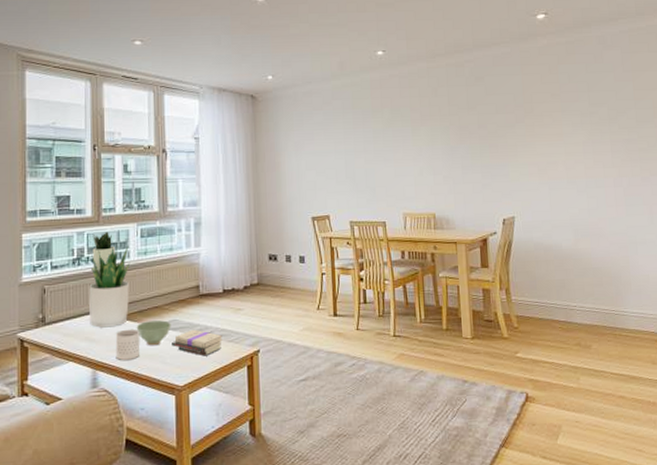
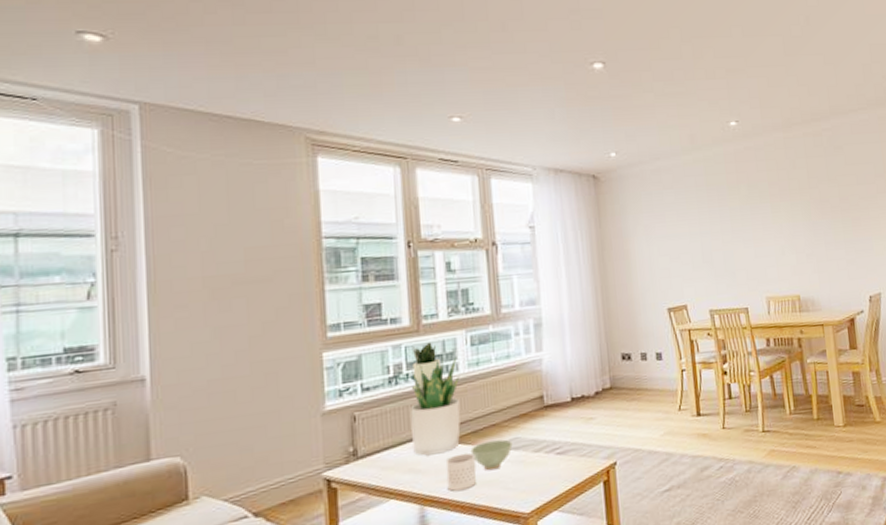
books: present [172,329,222,356] -> none [514,446,573,476]

